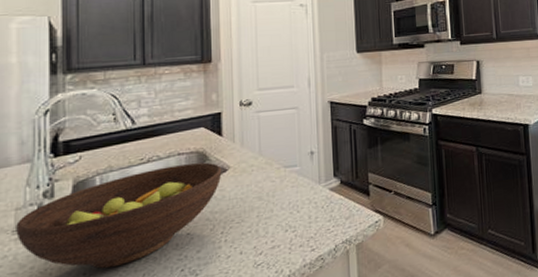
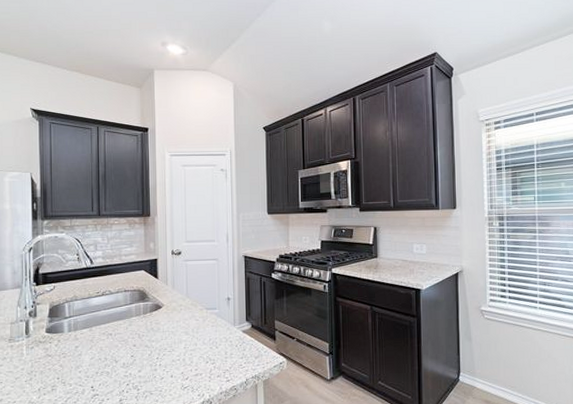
fruit bowl: present [16,162,222,269] -> none [11,299,158,376]

